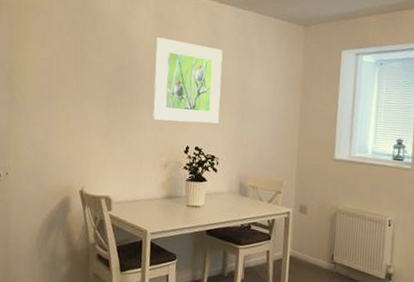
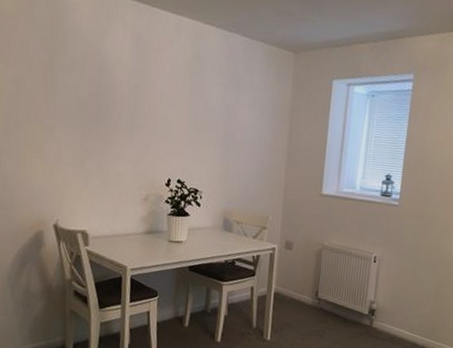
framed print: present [152,37,223,124] -> none [131,60,207,155]

